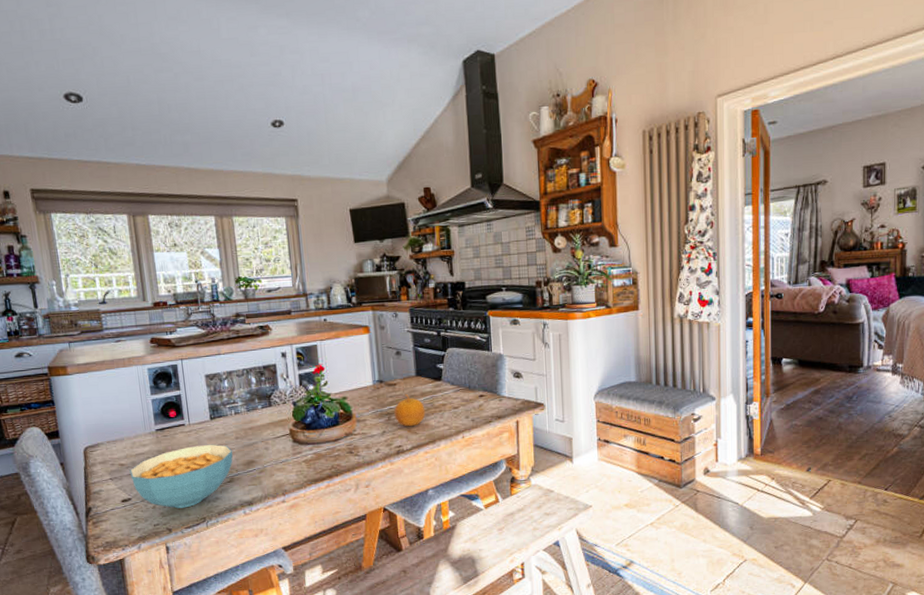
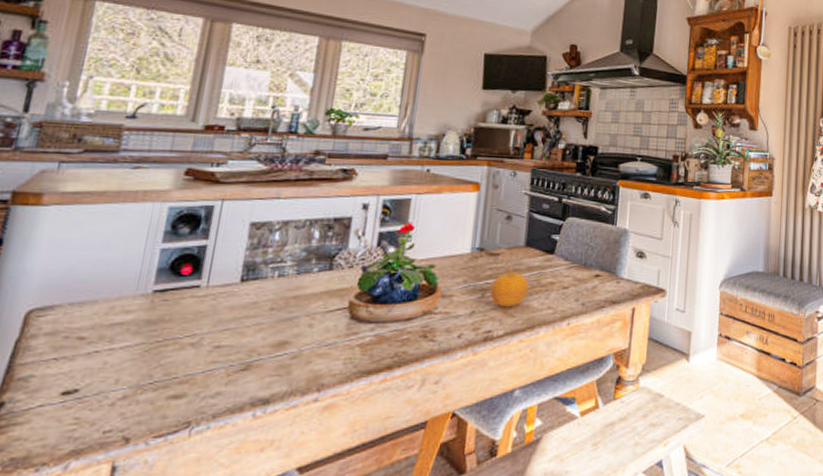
cereal bowl: present [129,444,233,509] -> none [90,315,261,407]

